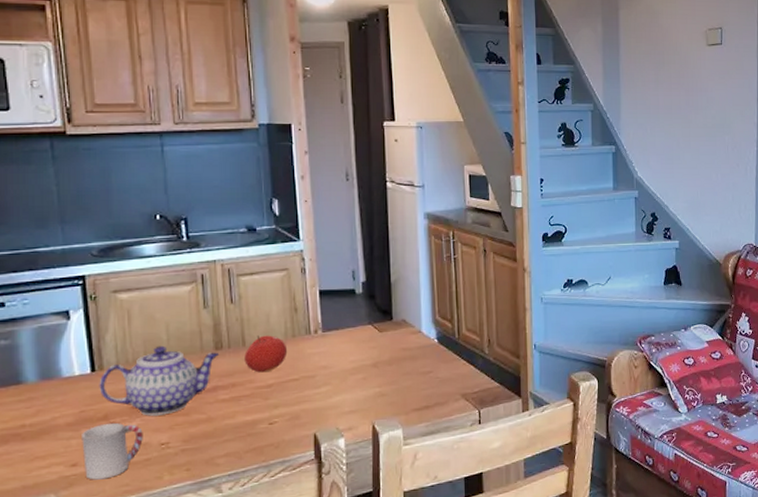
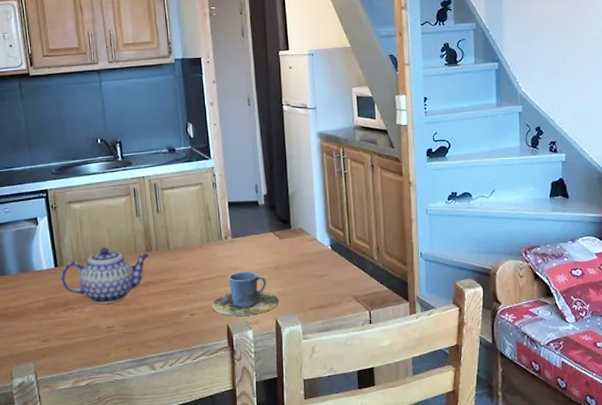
cup: present [82,422,143,480] -> none [50,308,94,353]
fruit: present [244,335,288,373] -> none [169,240,204,272]
cup: none [295,370,376,423] -> present [211,271,279,316]

